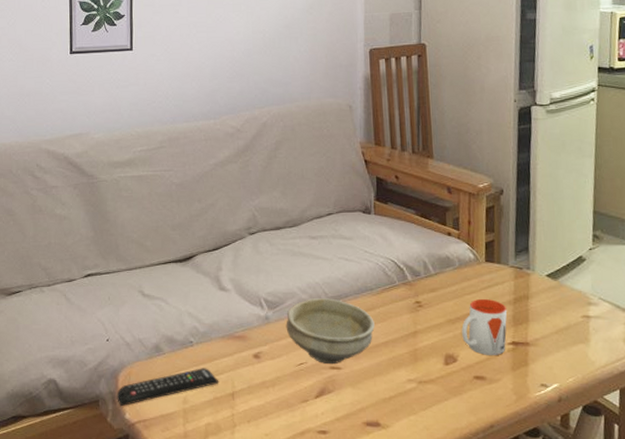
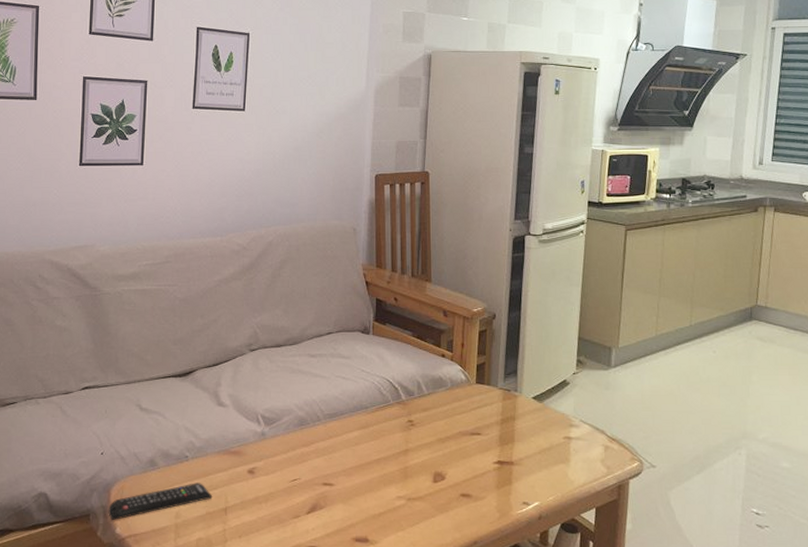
bowl: present [286,298,375,365] -> none [281,415,368,481]
mug: present [461,298,508,355] -> none [451,418,495,474]

